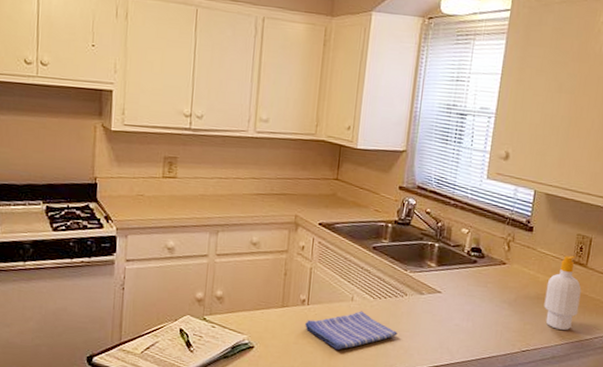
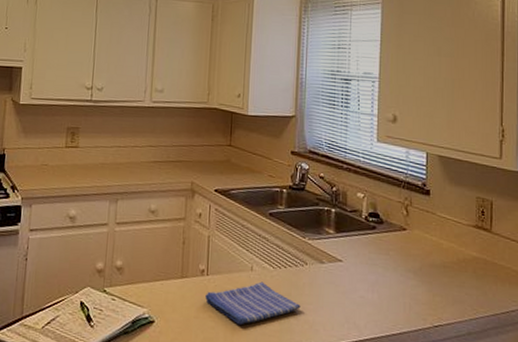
soap bottle: present [543,255,581,330] -> none [451,220,489,302]

